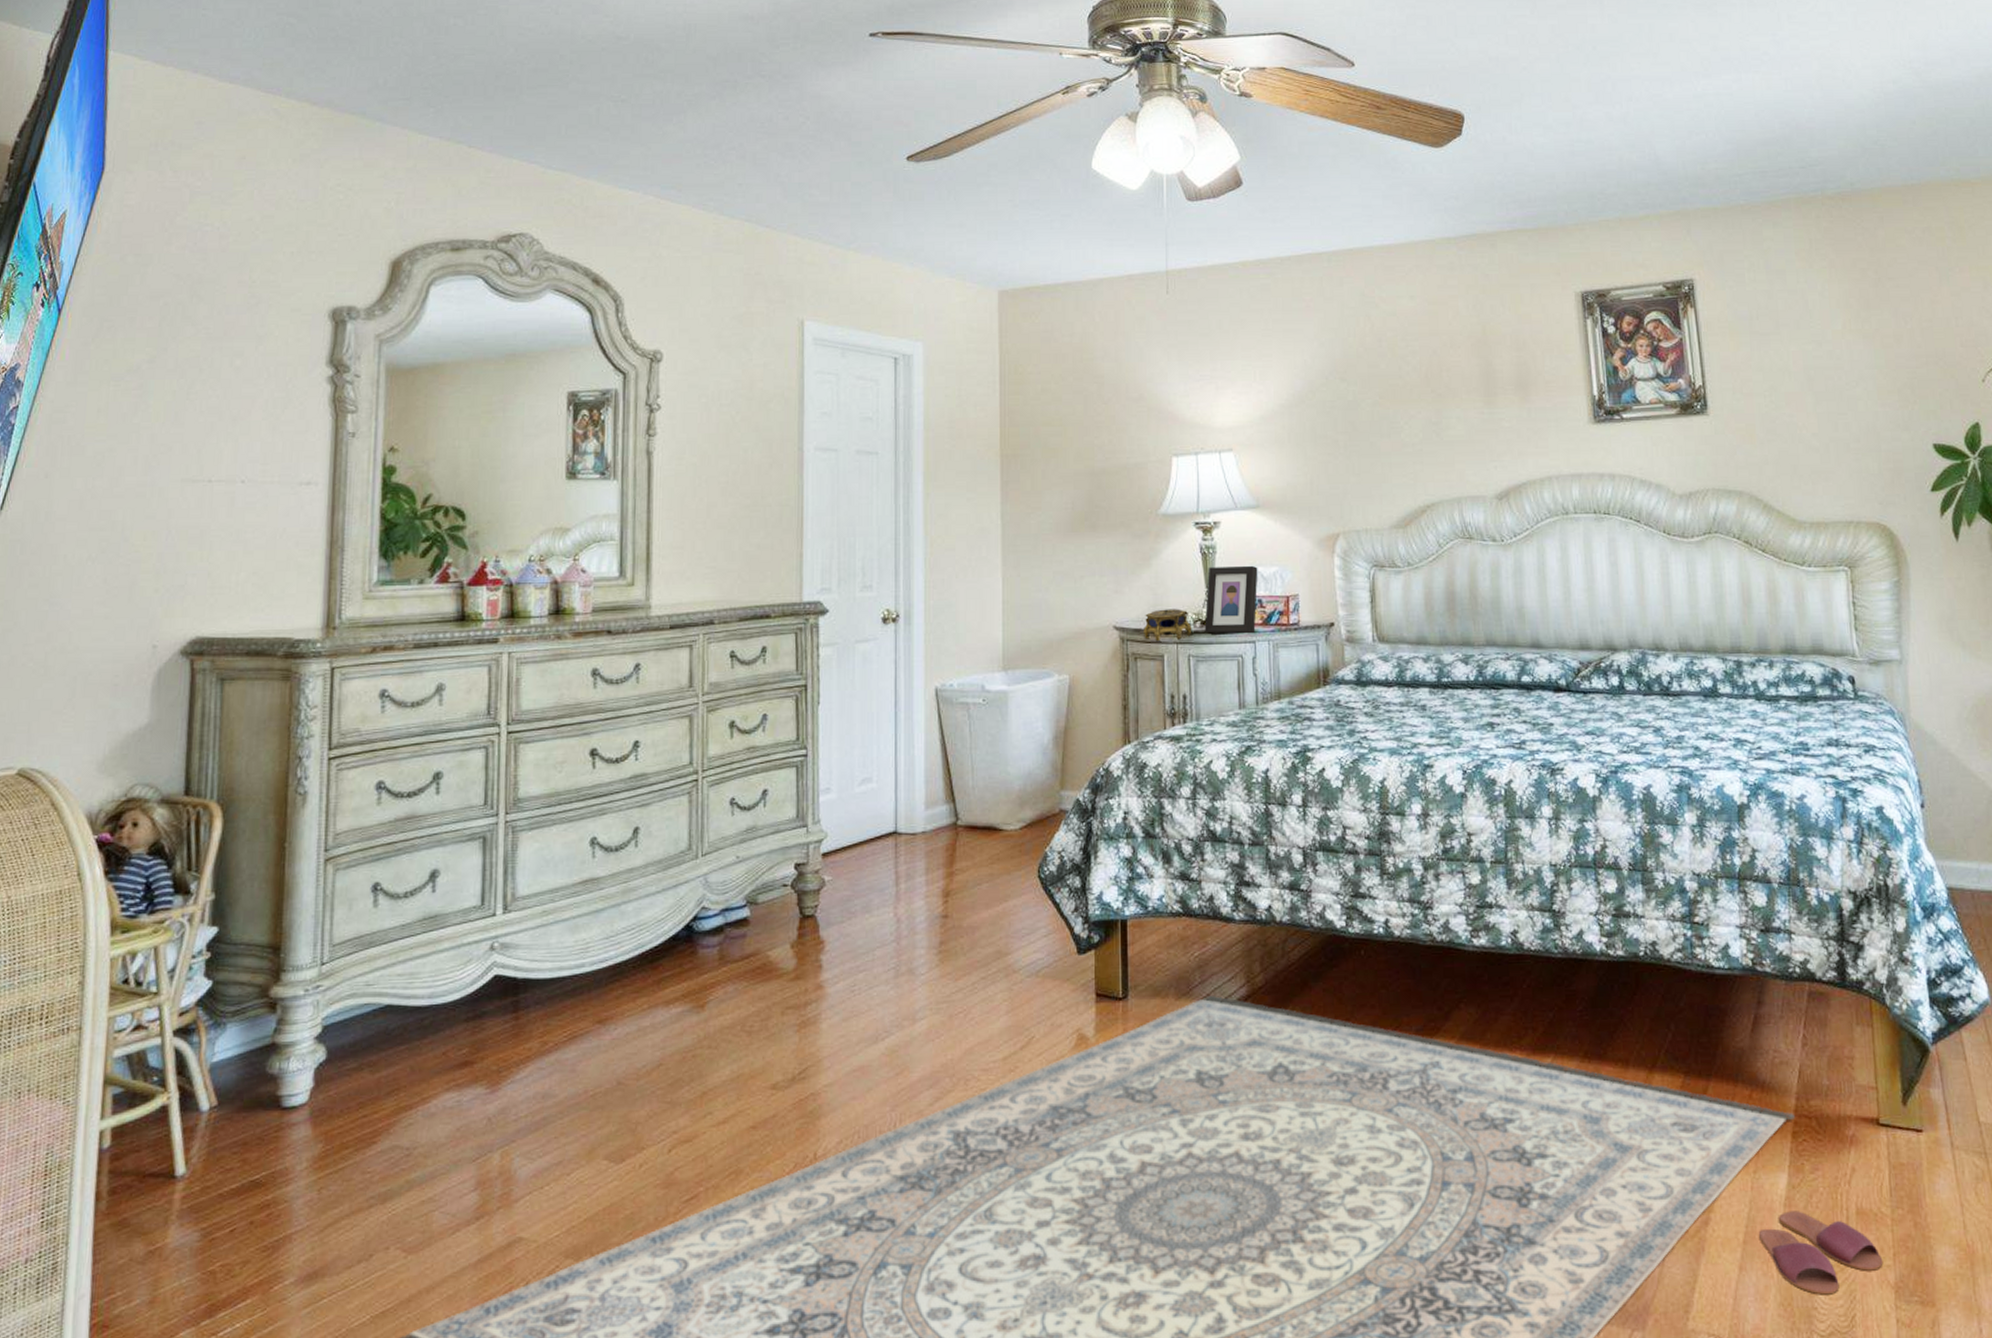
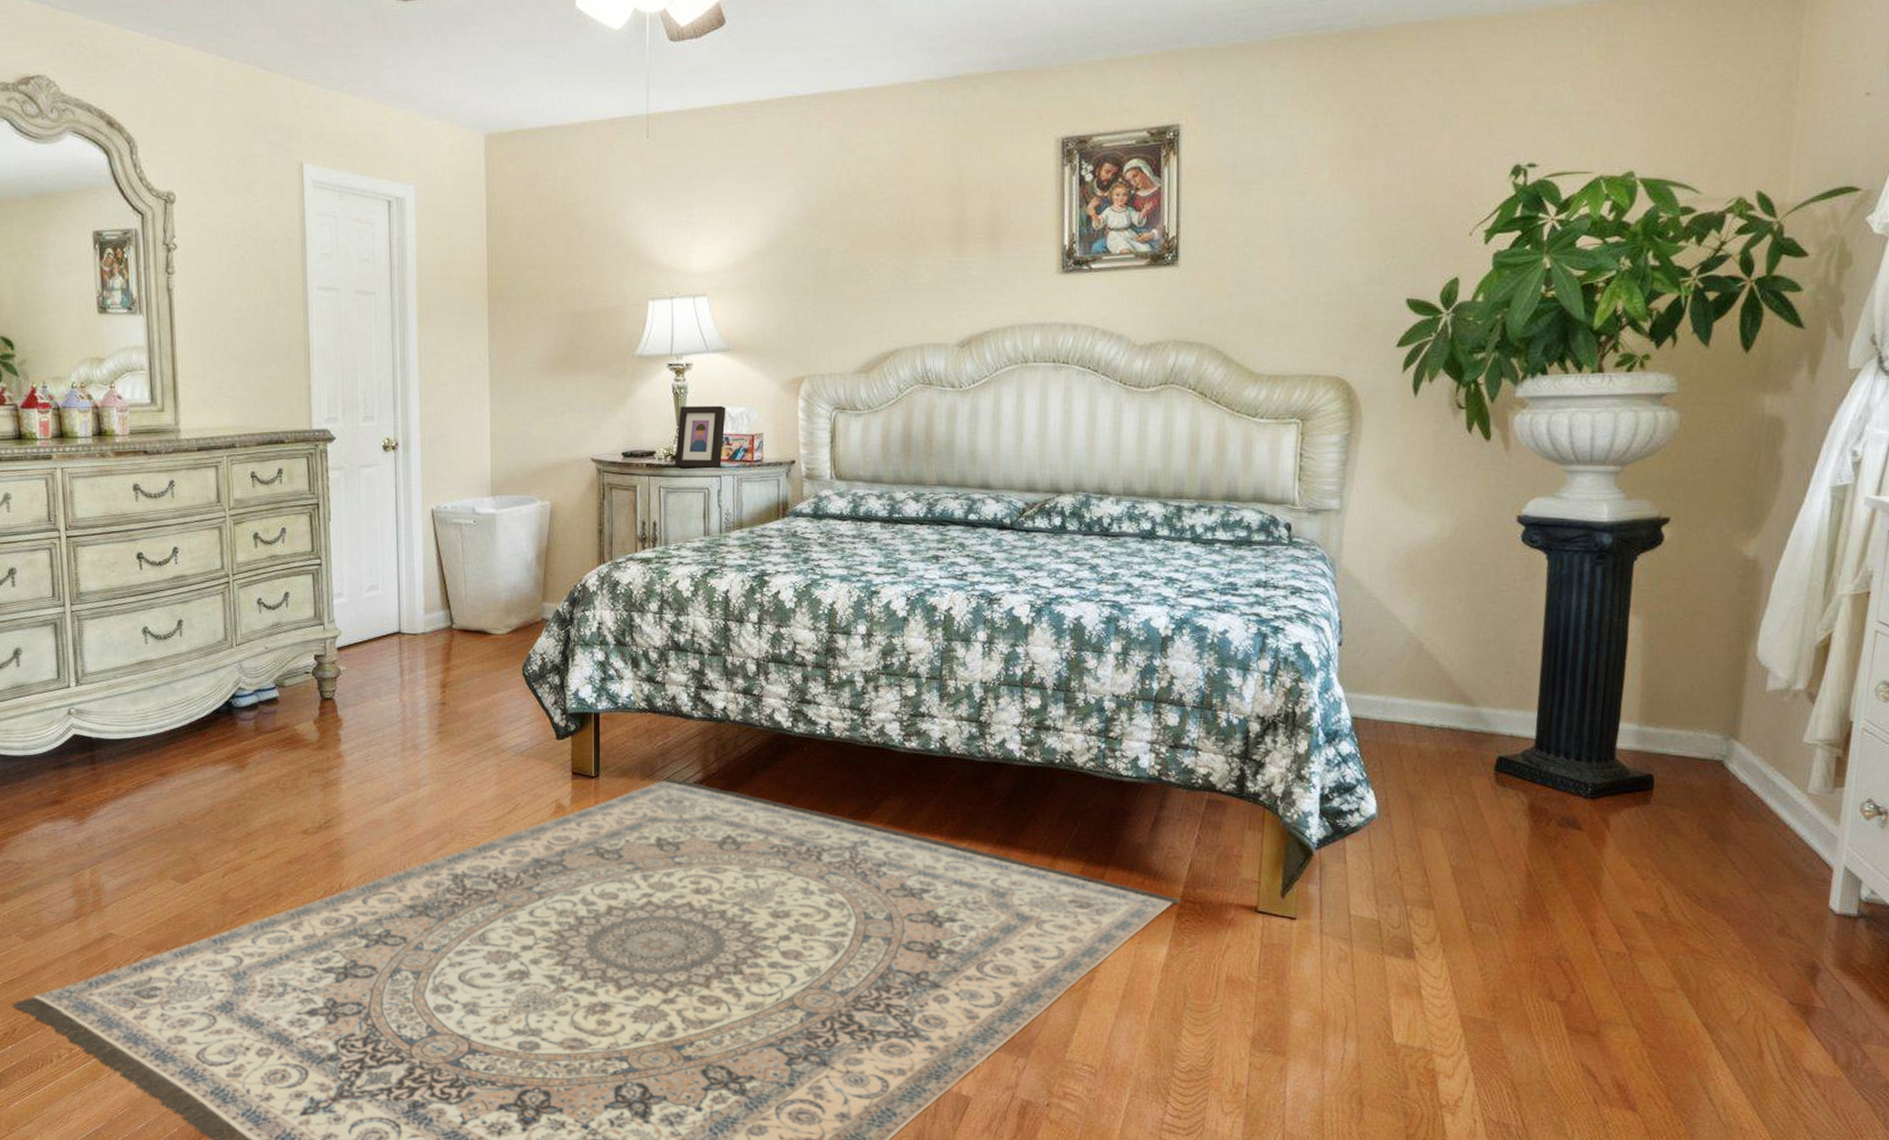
clock: present [1142,609,1192,642] -> none [618,444,663,474]
slippers: present [1758,1211,1883,1295] -> none [1136,975,1244,1042]

